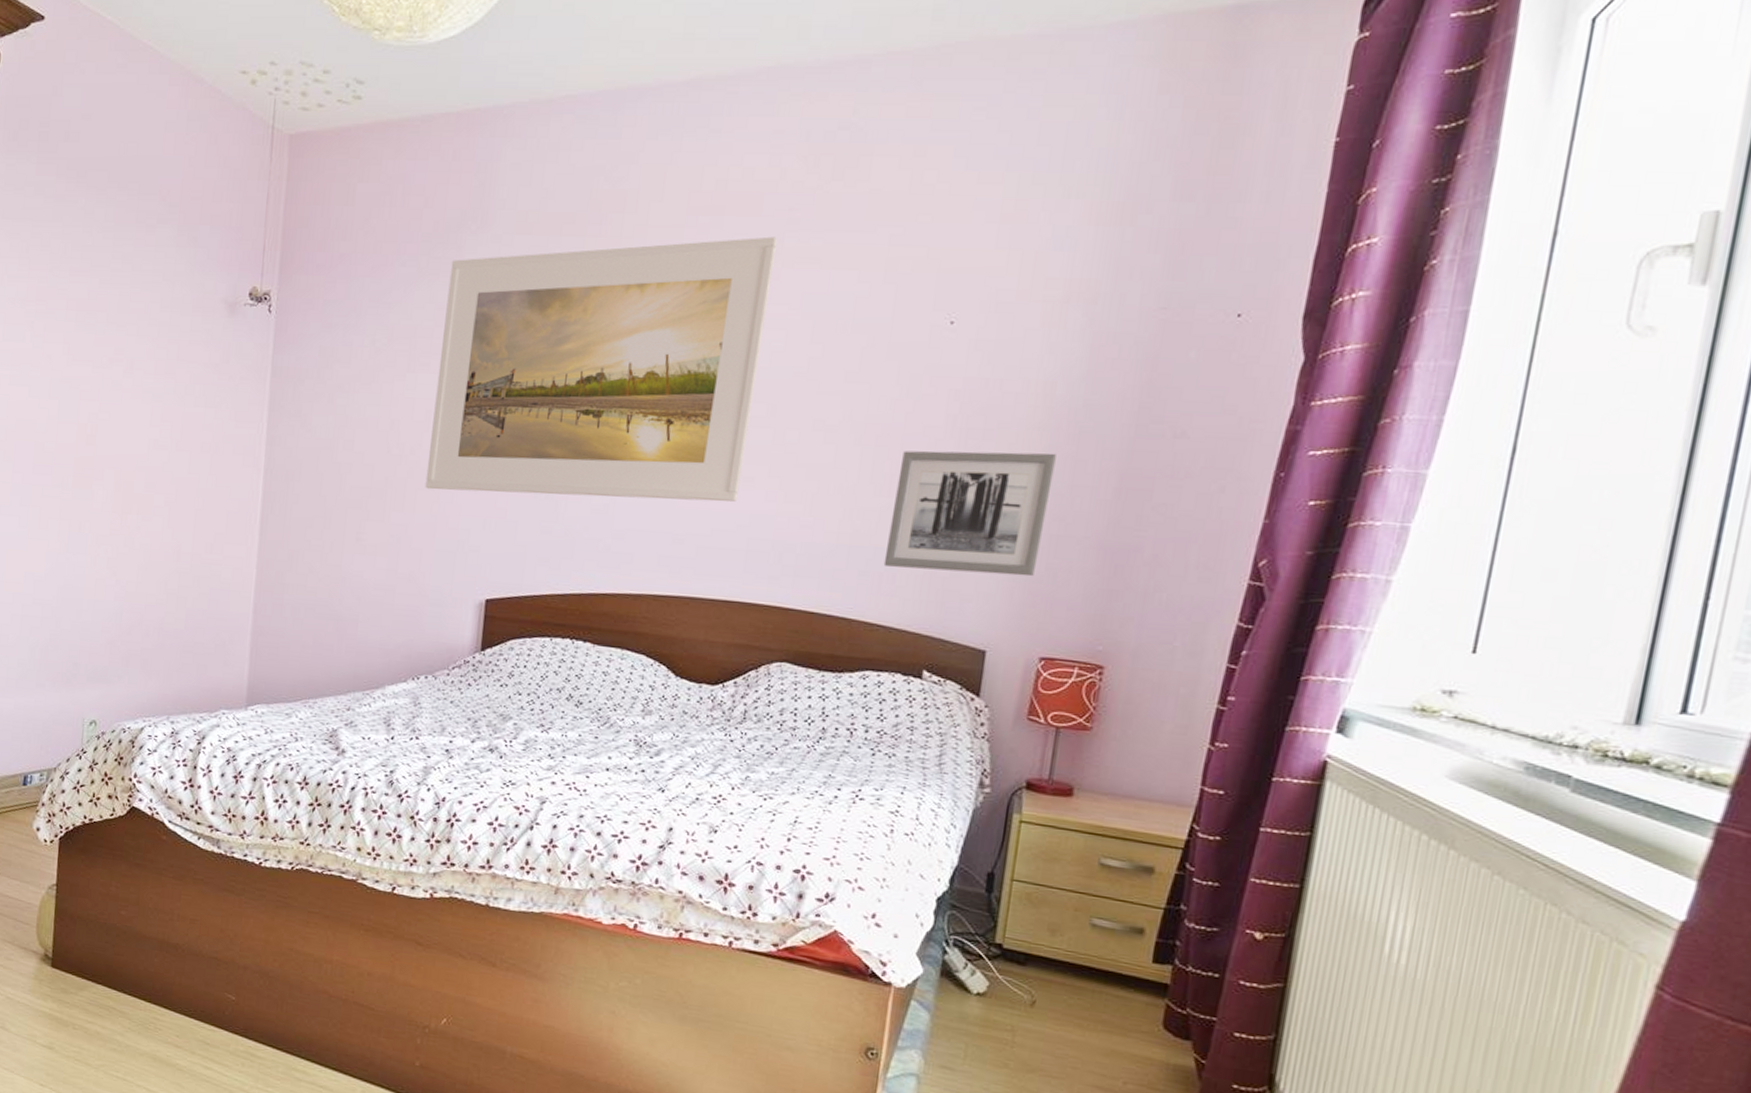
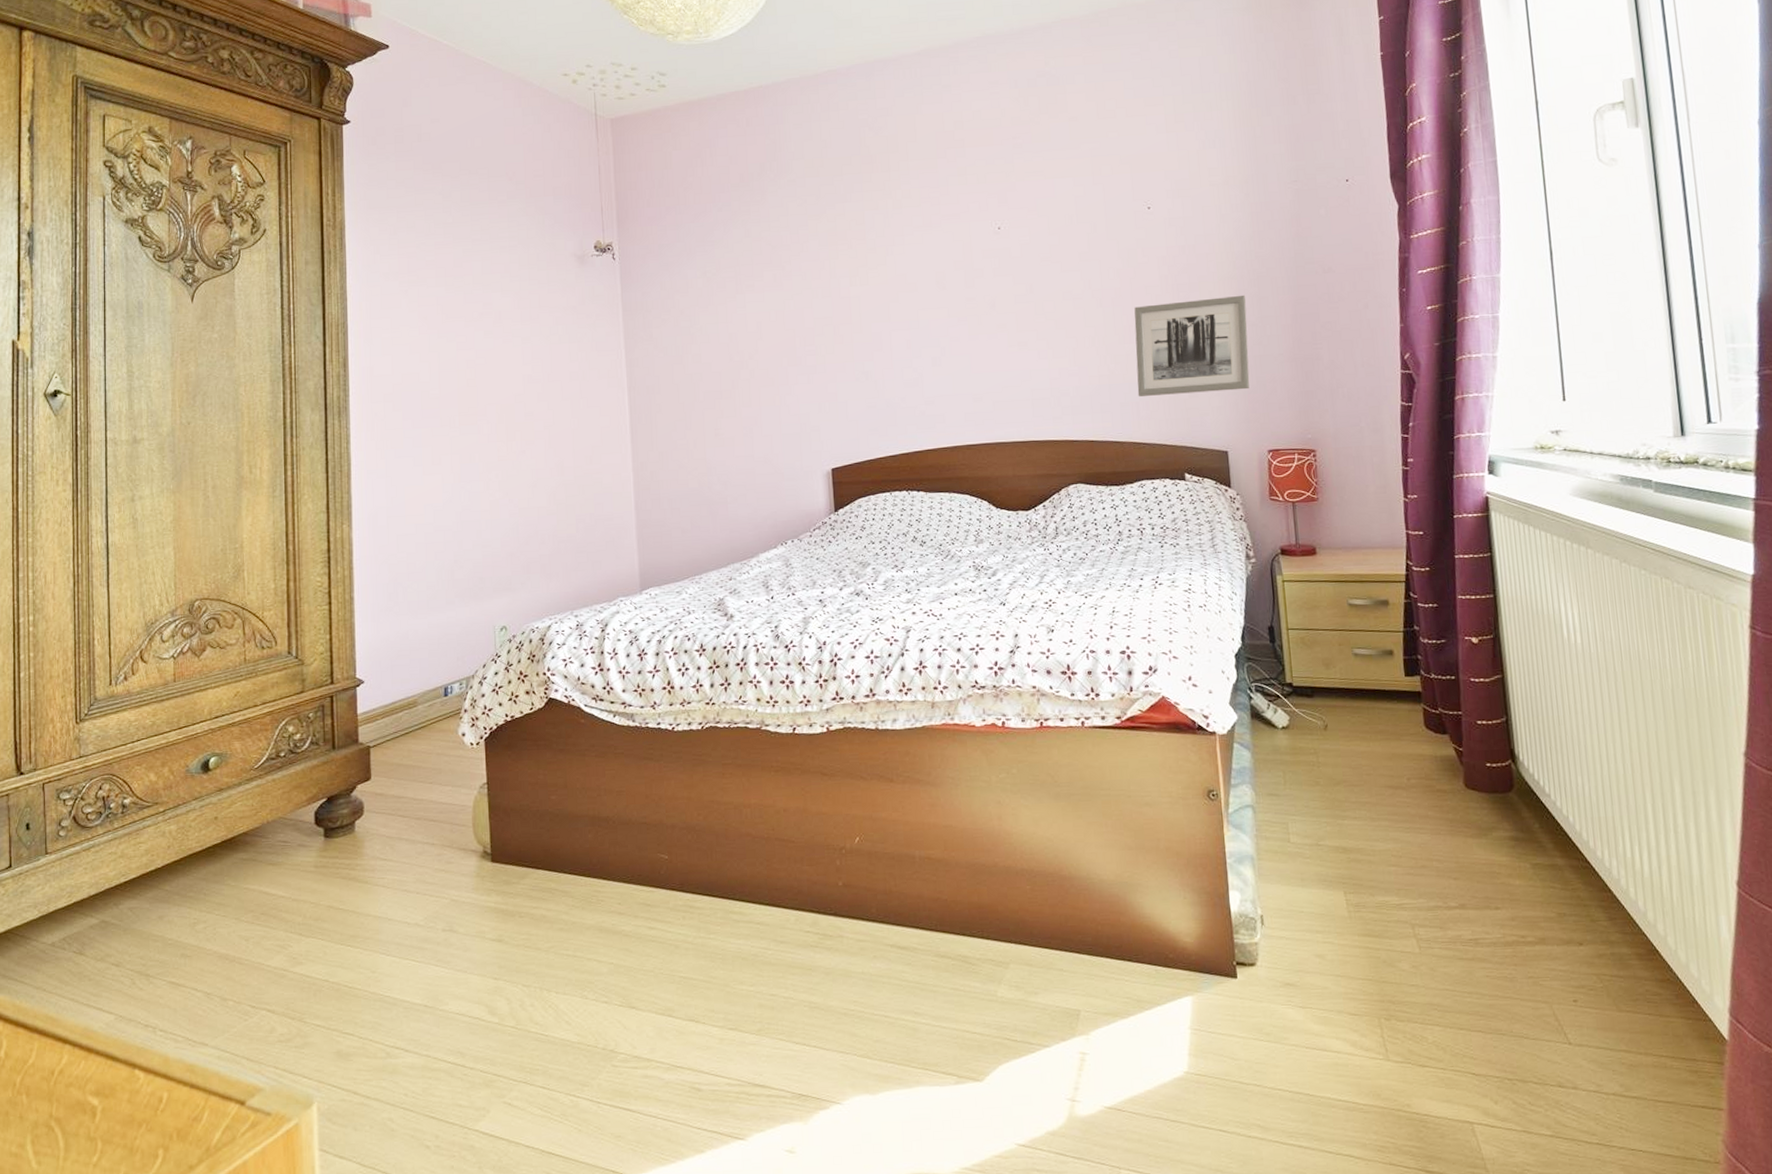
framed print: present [425,236,777,502] -> none [758,159,1018,386]

